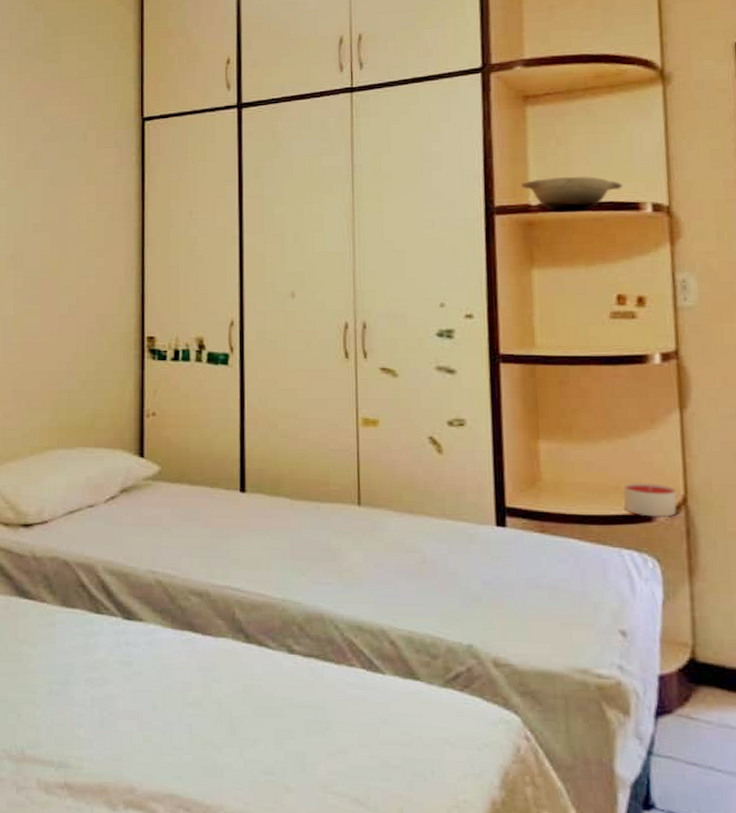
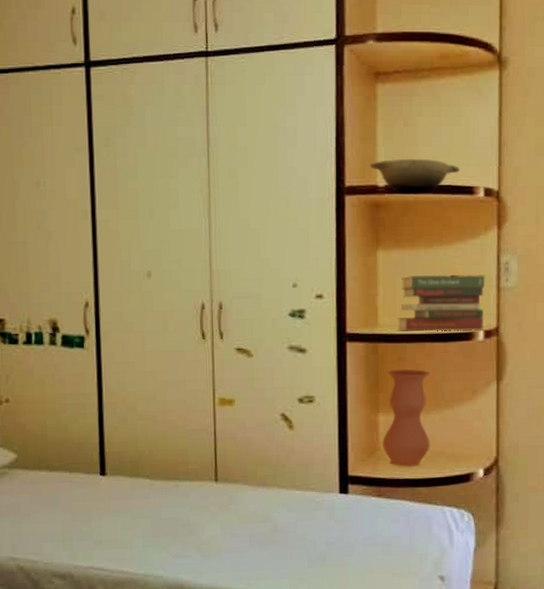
vase: none [544,394,602,502] -> present [382,369,430,468]
books: none [557,293,660,354] -> present [397,274,485,332]
candle: present [623,482,677,517] -> none [448,447,490,477]

